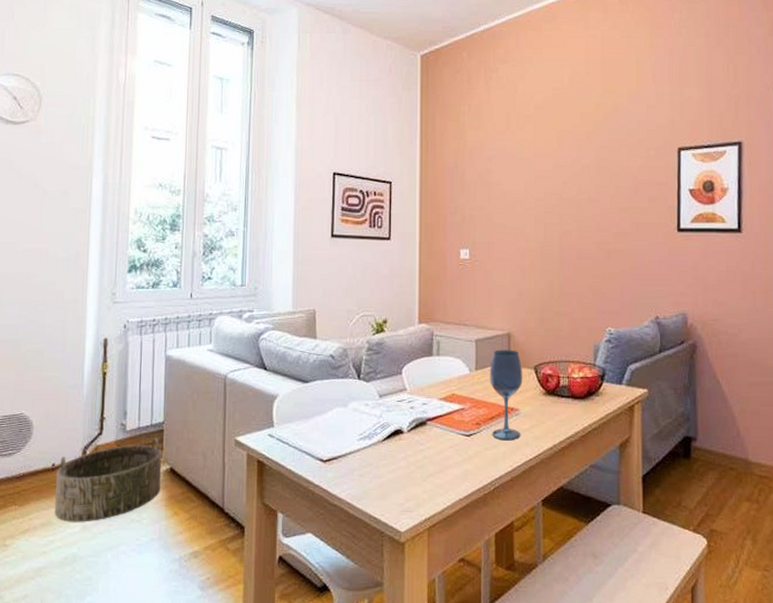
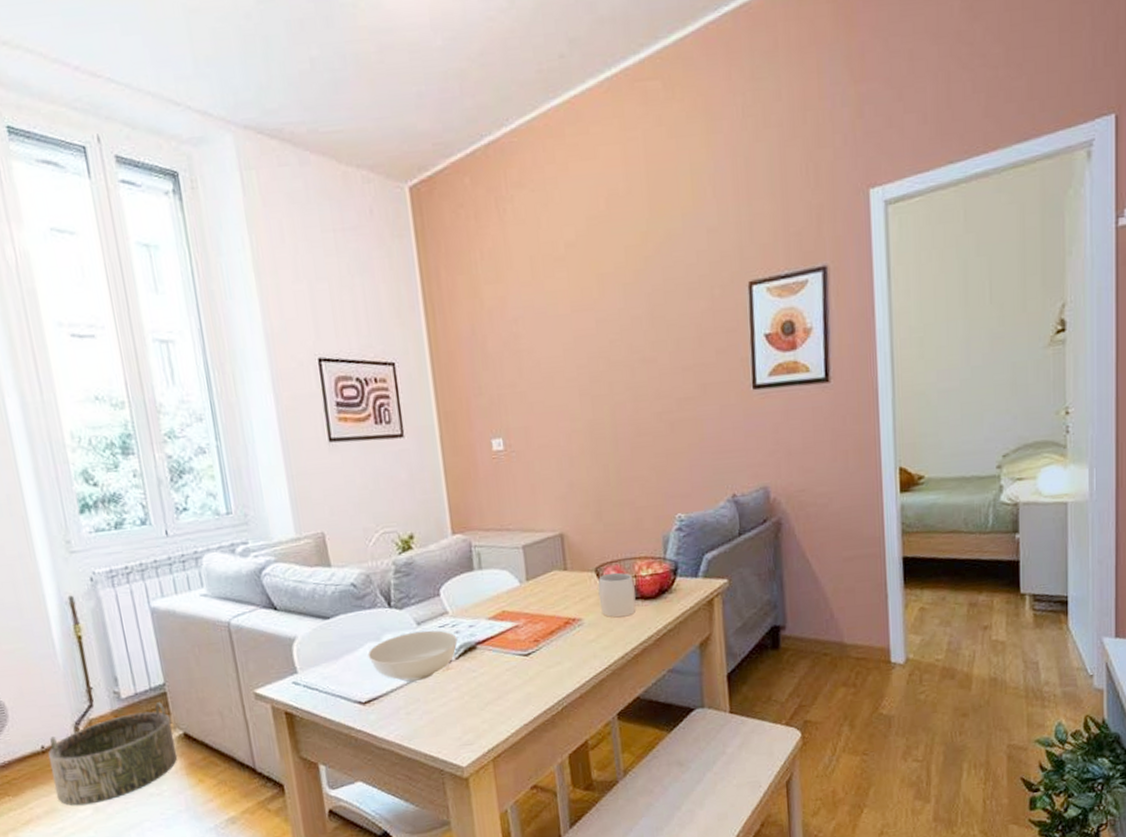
bowl: none [334,403,411,448] -> present [367,630,458,683]
wineglass: present [490,350,523,441] -> none [543,552,587,656]
mug: none [535,372,567,412] -> present [597,572,636,618]

